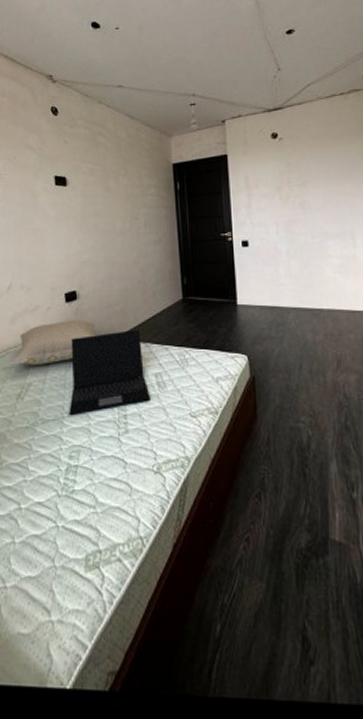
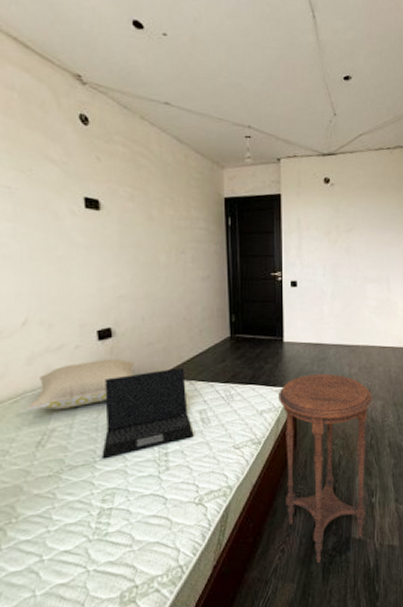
side table: none [233,340,346,564] -> present [277,374,372,564]

